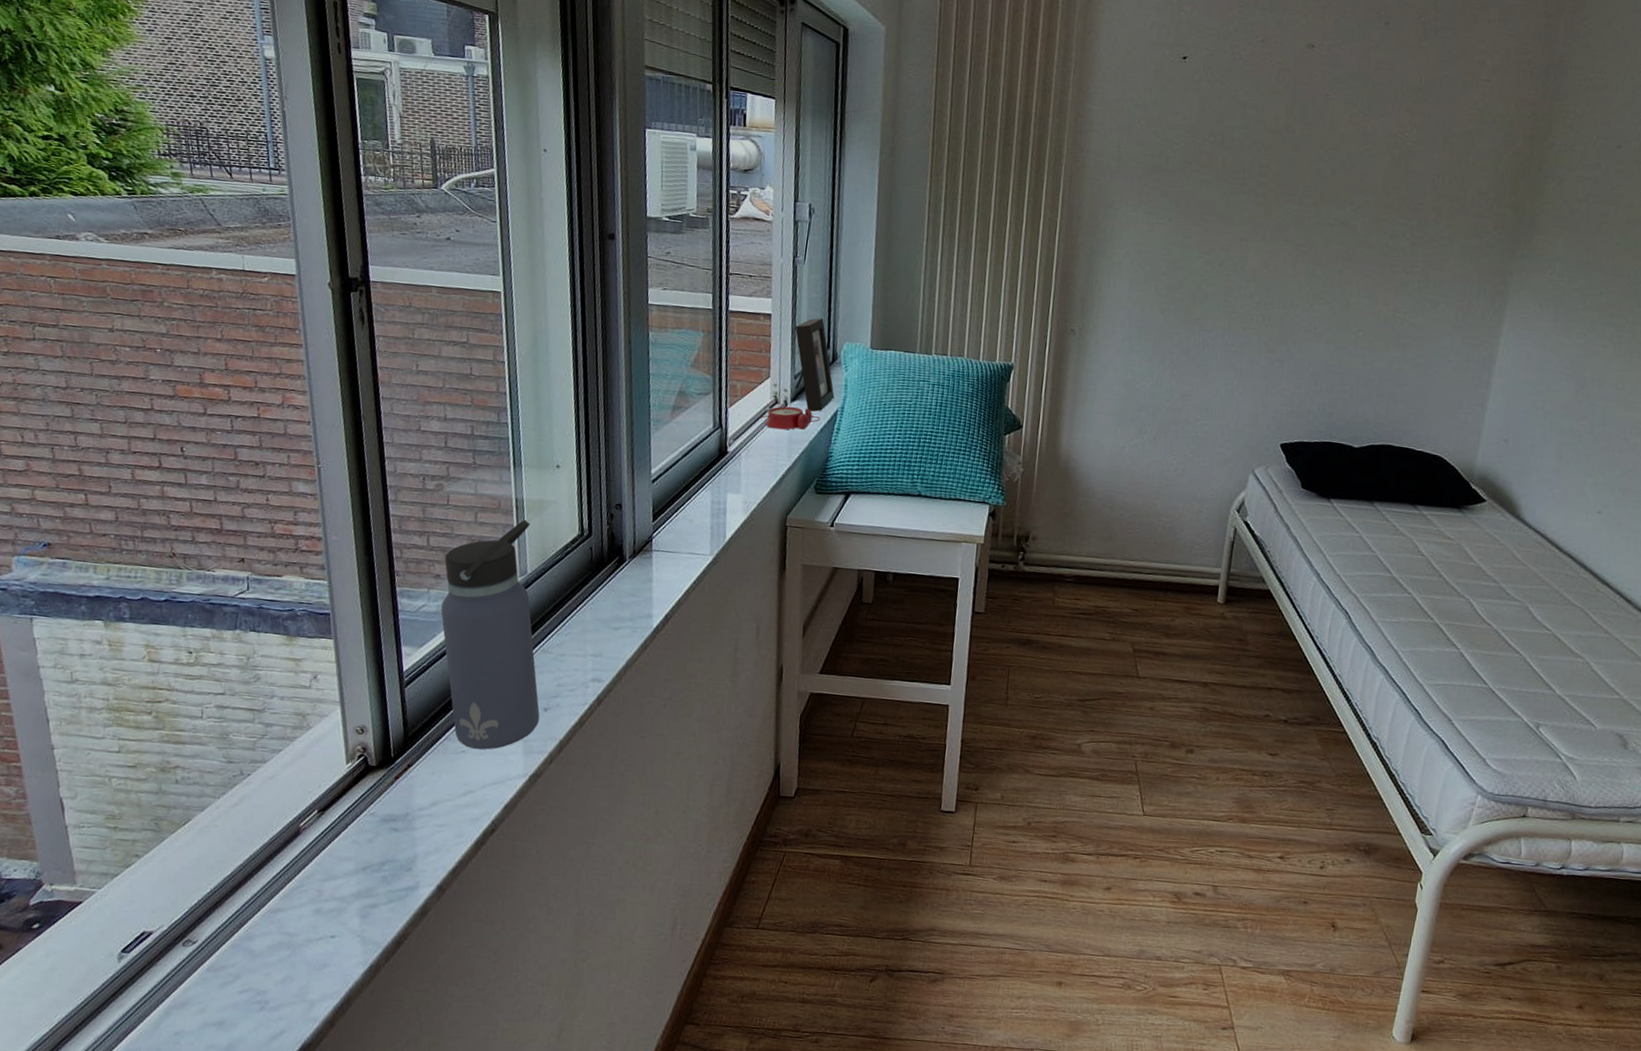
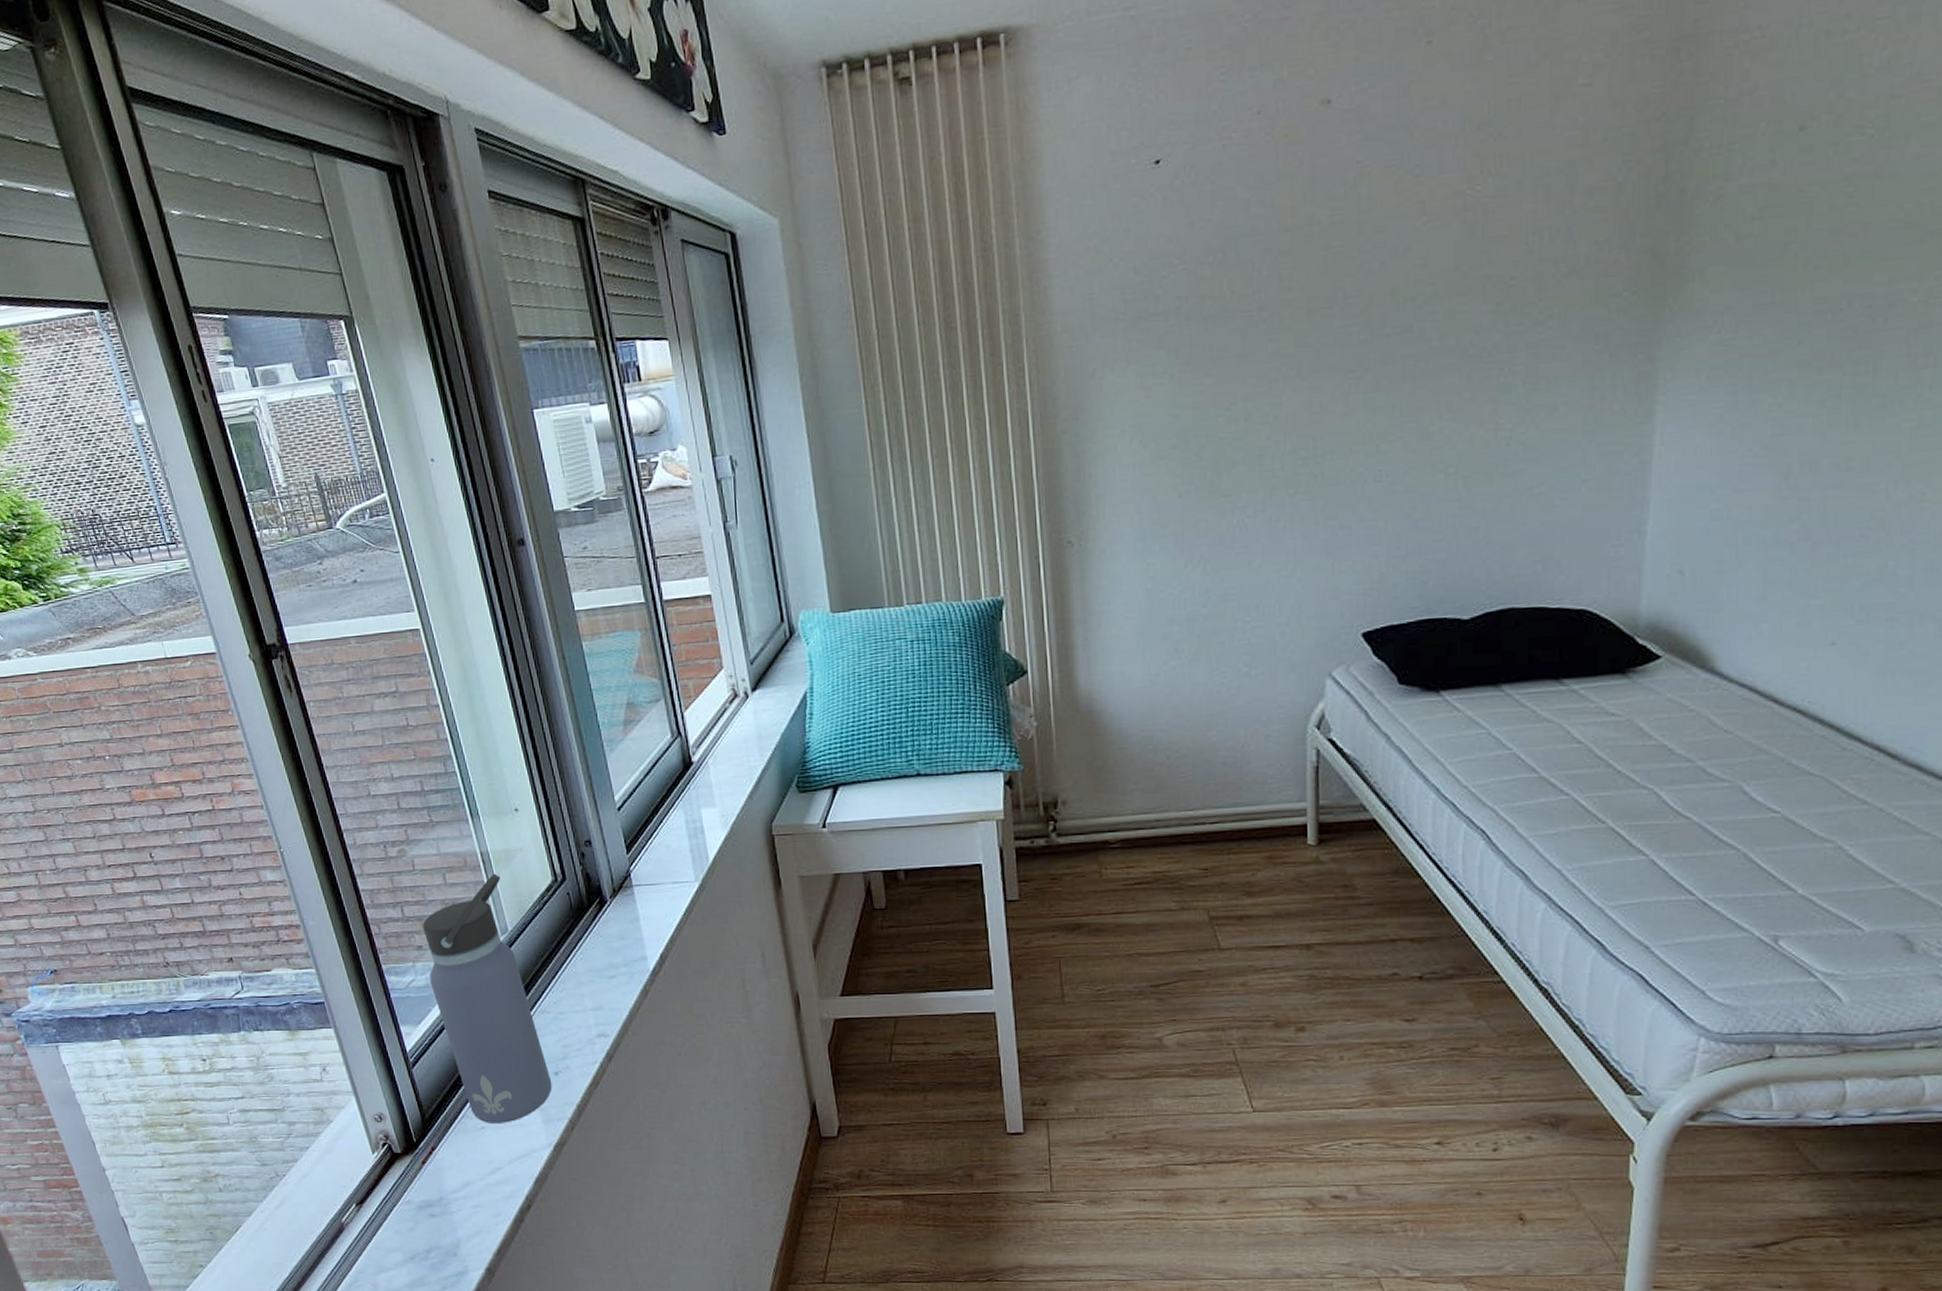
alarm clock: present [760,406,821,430] -> none [721,696,789,727]
picture frame: present [795,317,835,412] -> none [740,587,800,700]

